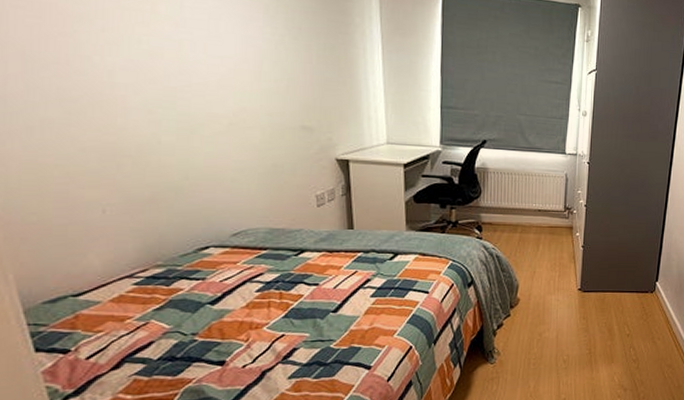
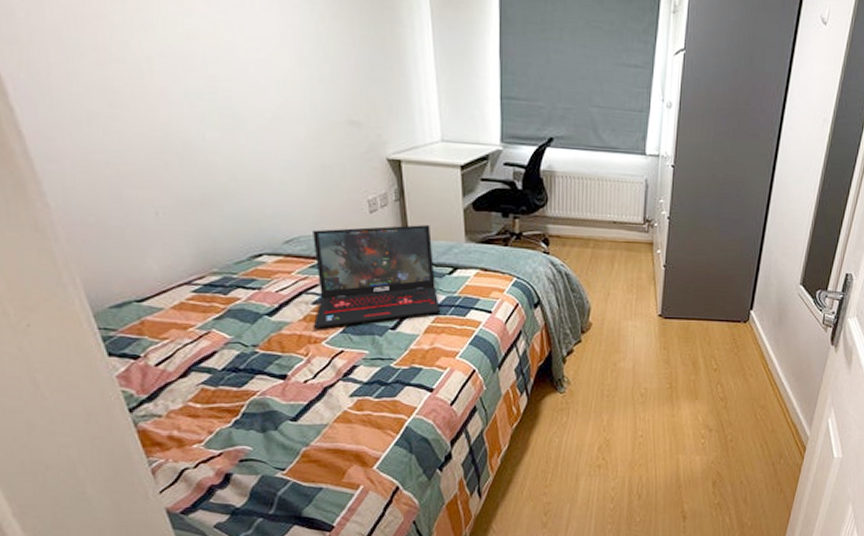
laptop: none [257,215,380,315] -> present [313,224,440,329]

